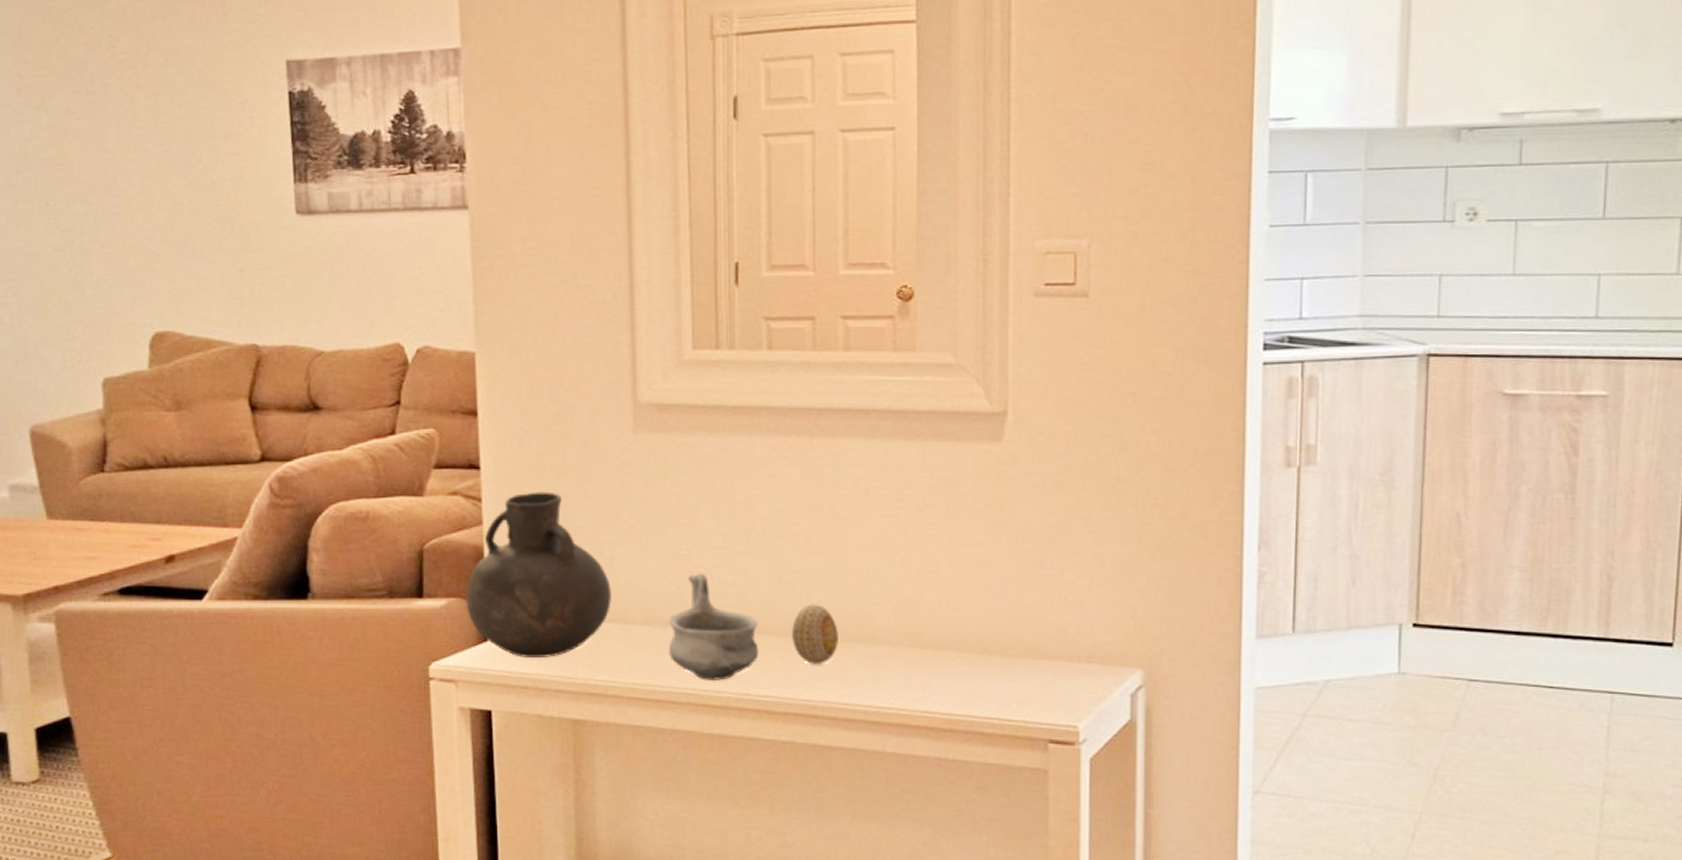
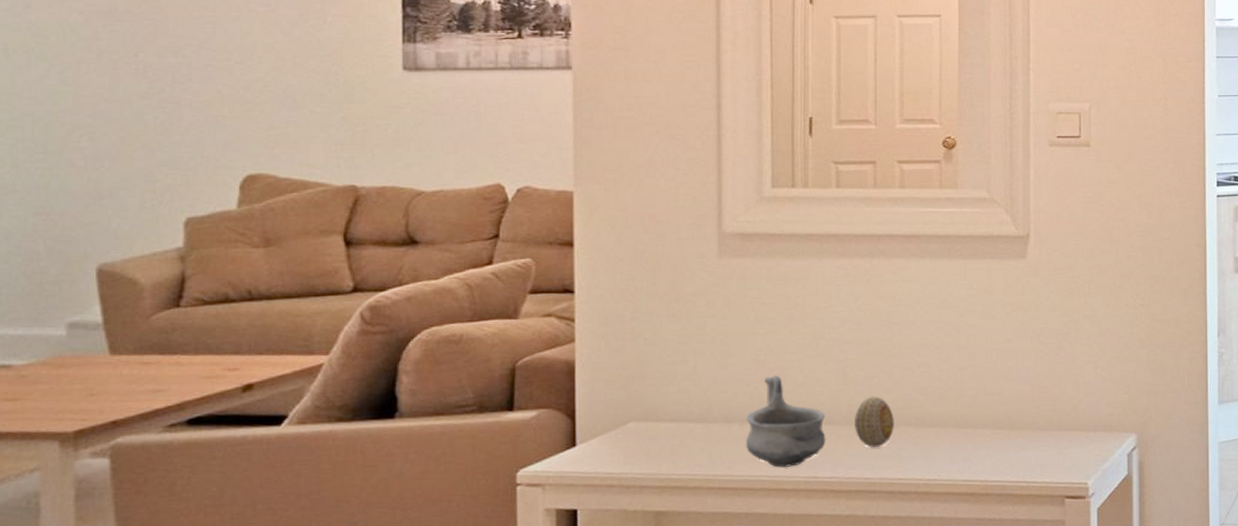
vase: present [465,491,612,657] -> none [555,311,694,459]

